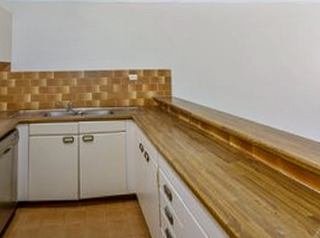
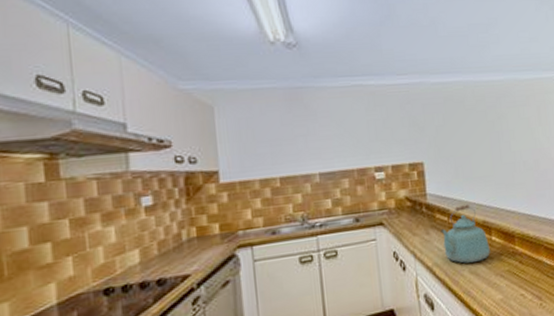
kettle: none [182,109,227,164] -> present [441,203,490,264]

